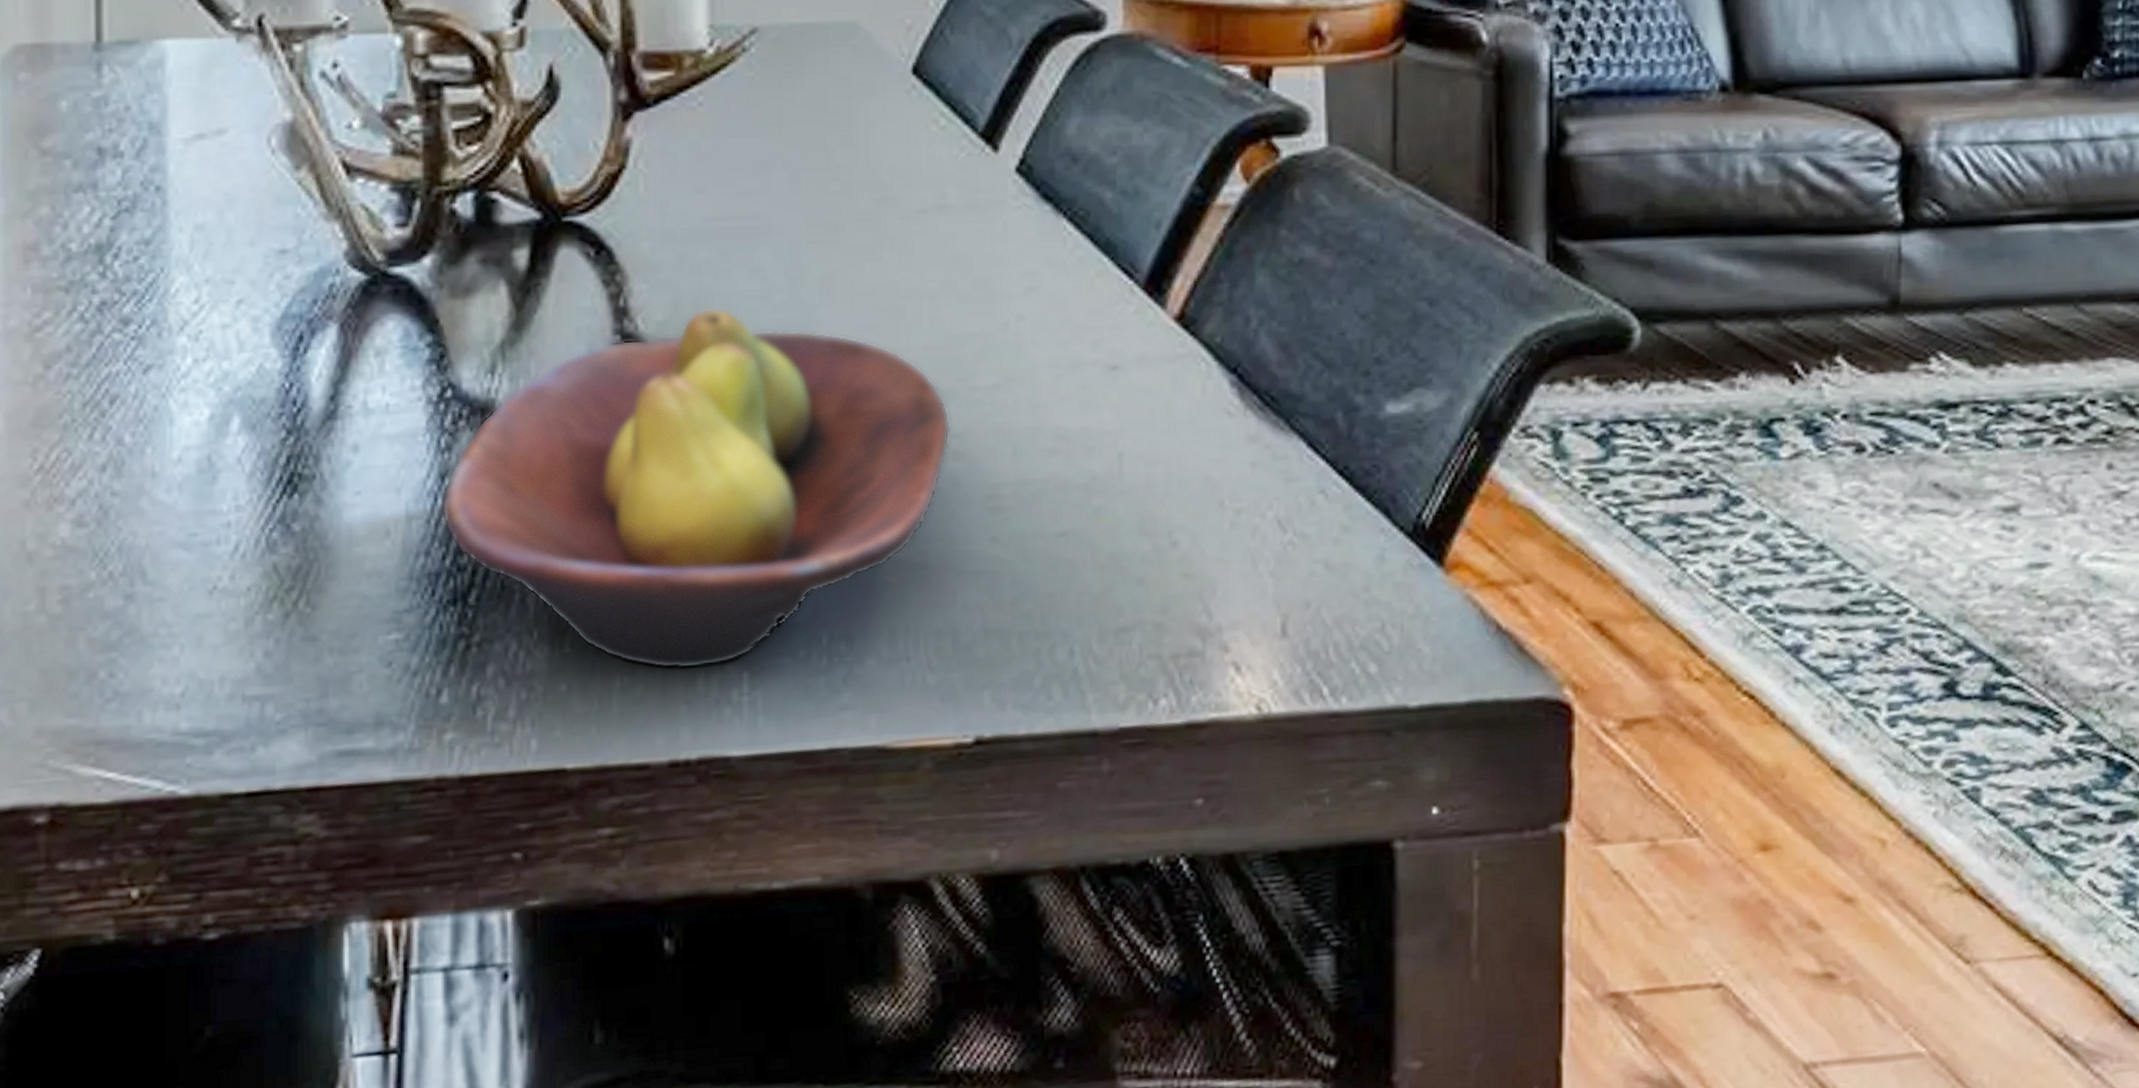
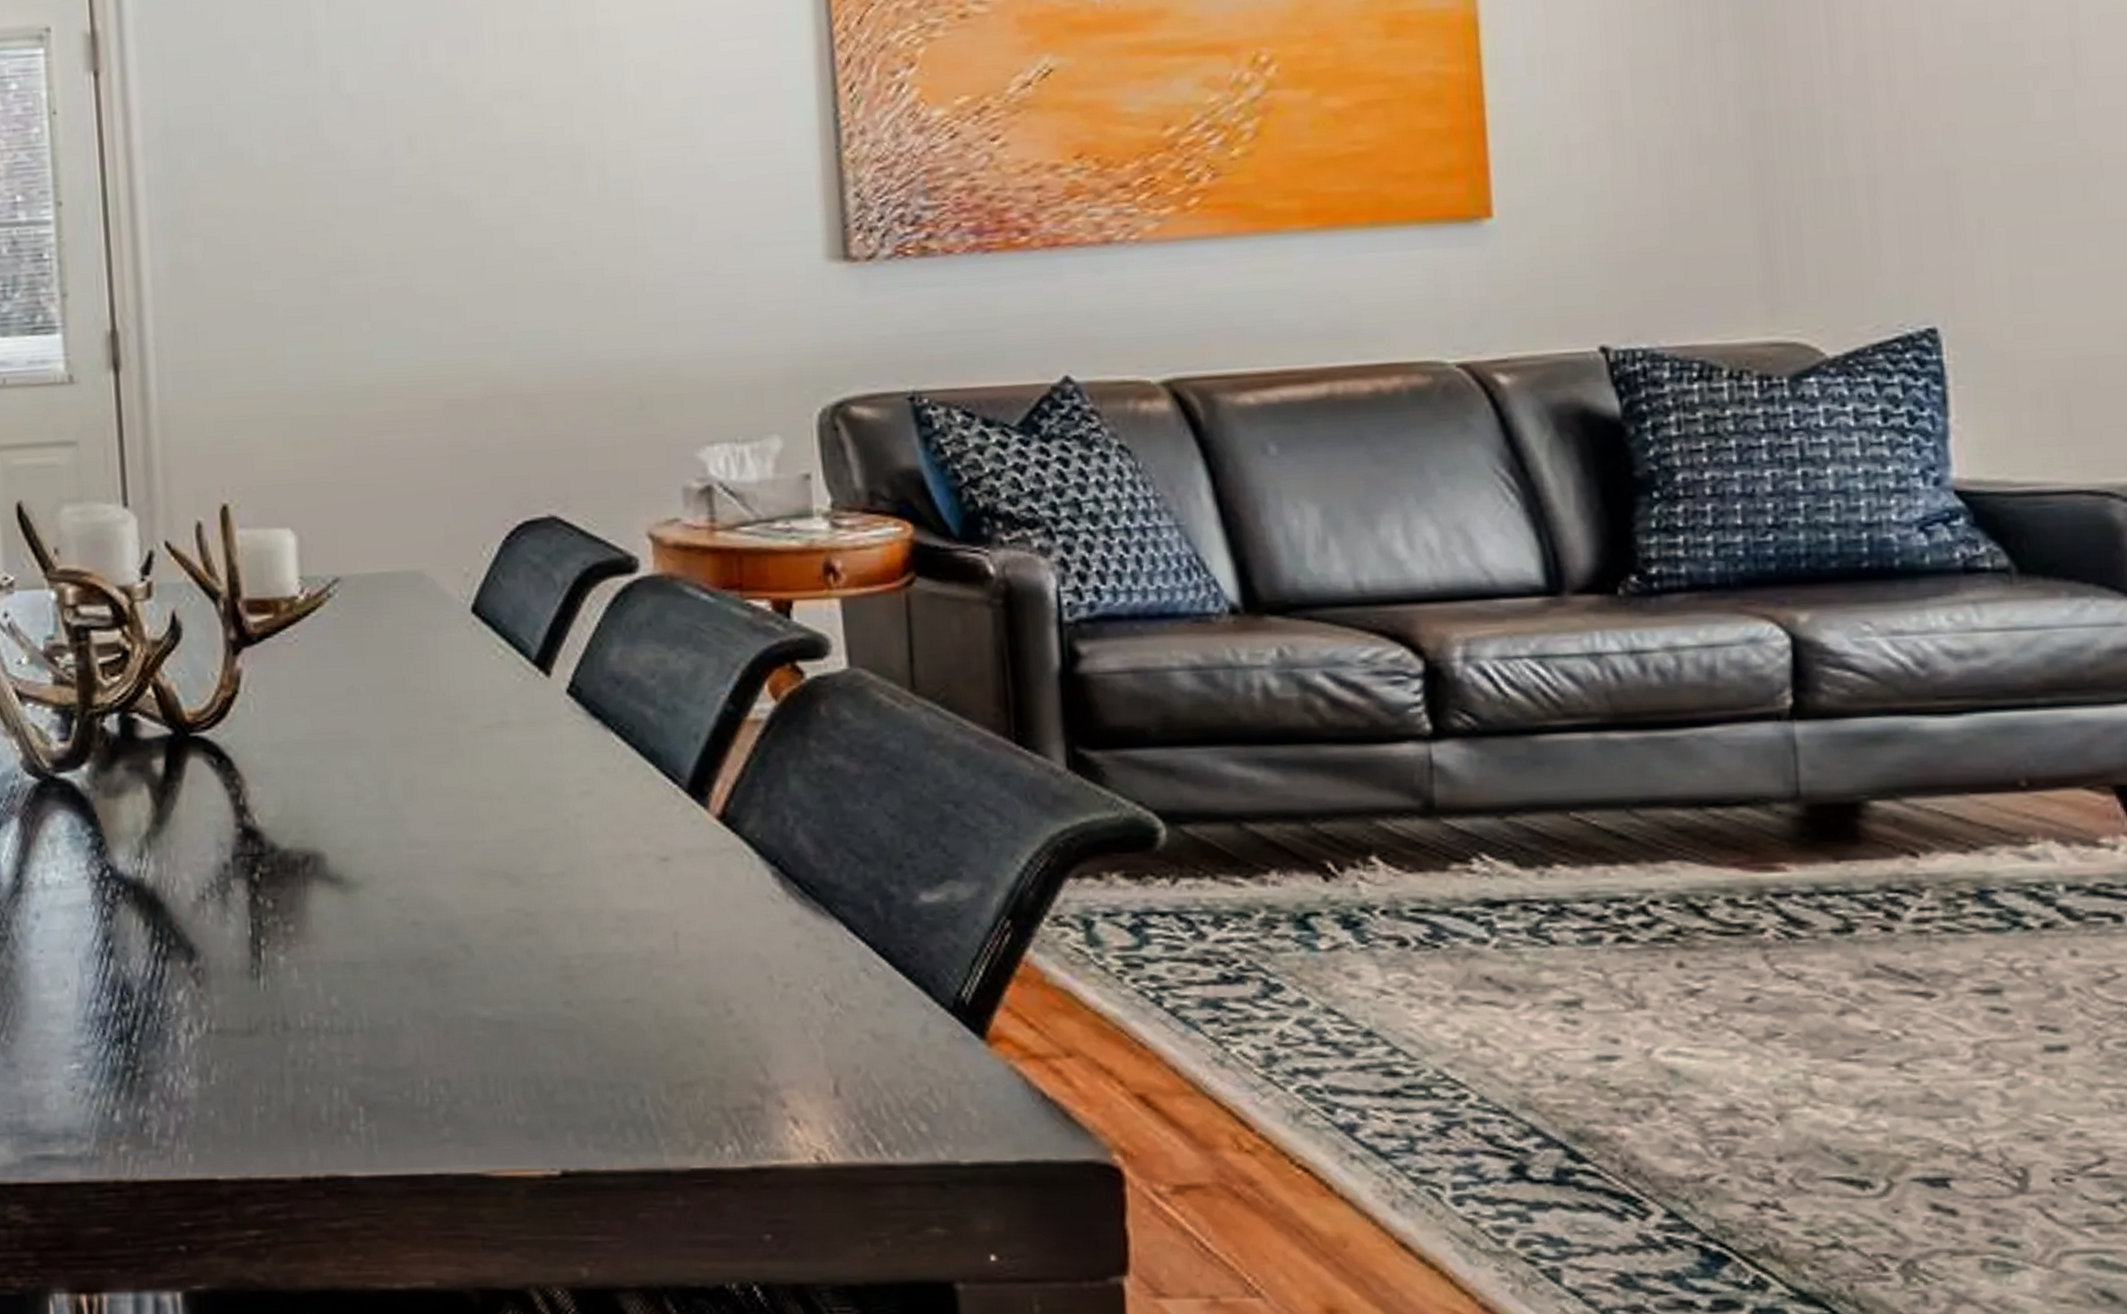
fruit bowl: present [439,307,952,670] -> none [105,806,524,1103]

